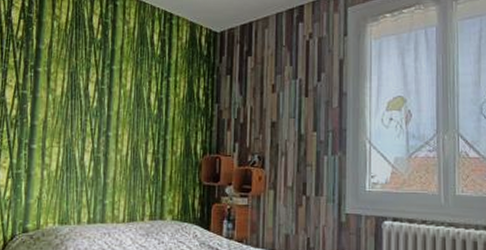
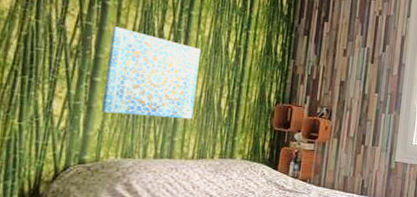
wall art: none [39,92,125,180] -> present [101,26,202,120]

